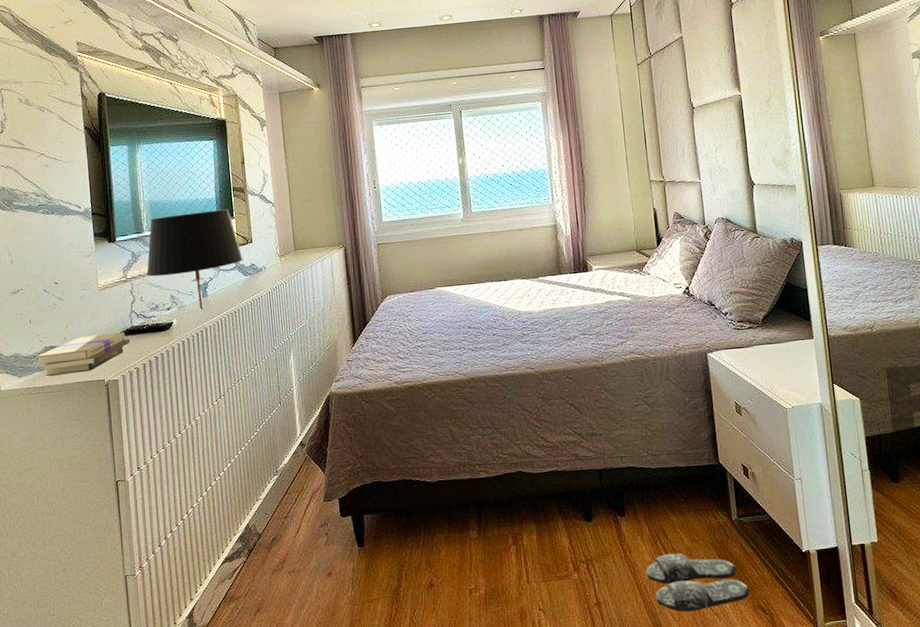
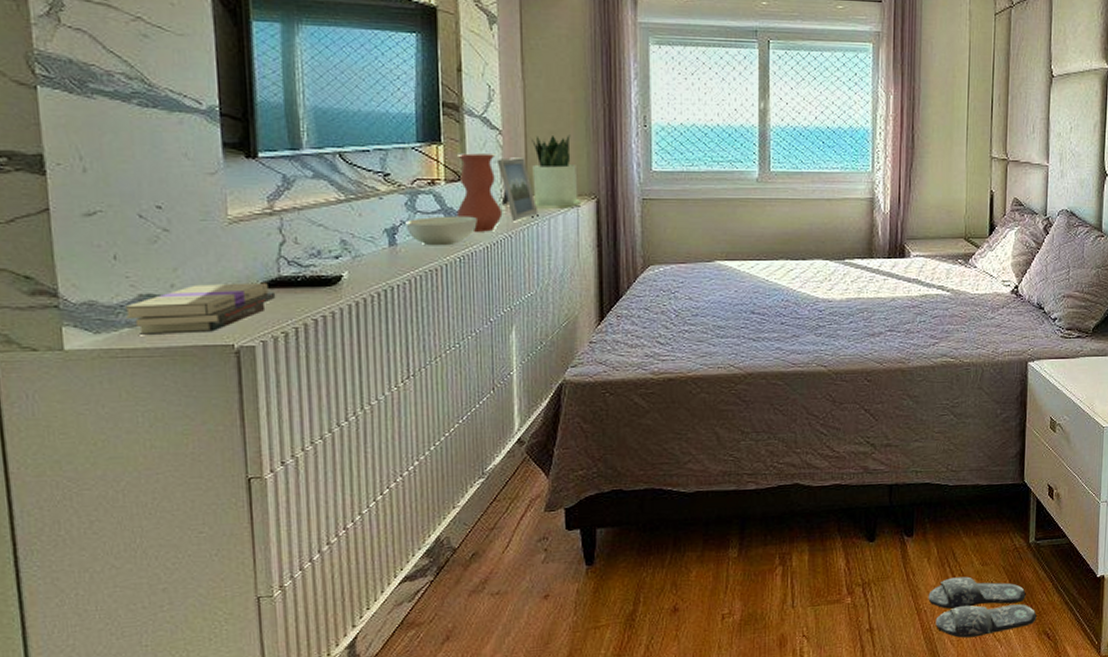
table lamp: present [146,208,243,310] -> none [304,130,452,262]
bowl: none [213,269,262,295] -> present [405,216,477,246]
vase: none [244,221,279,281] -> present [456,153,503,232]
picture frame: none [272,222,304,270] -> present [496,157,539,221]
planter: none [295,201,335,259] -> present [532,135,584,209]

